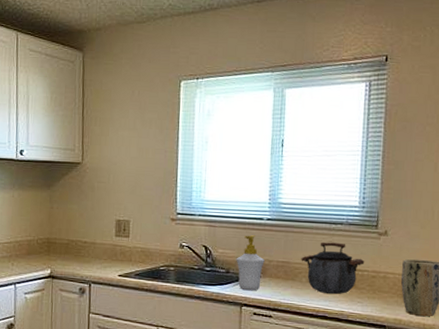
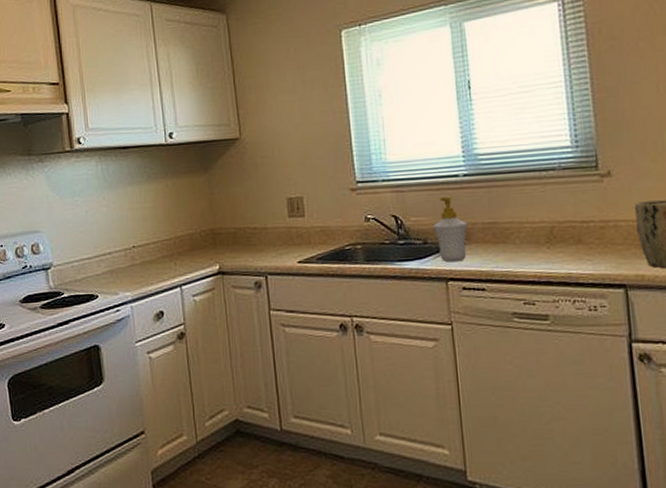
kettle: present [301,241,365,295] -> none [510,192,589,255]

